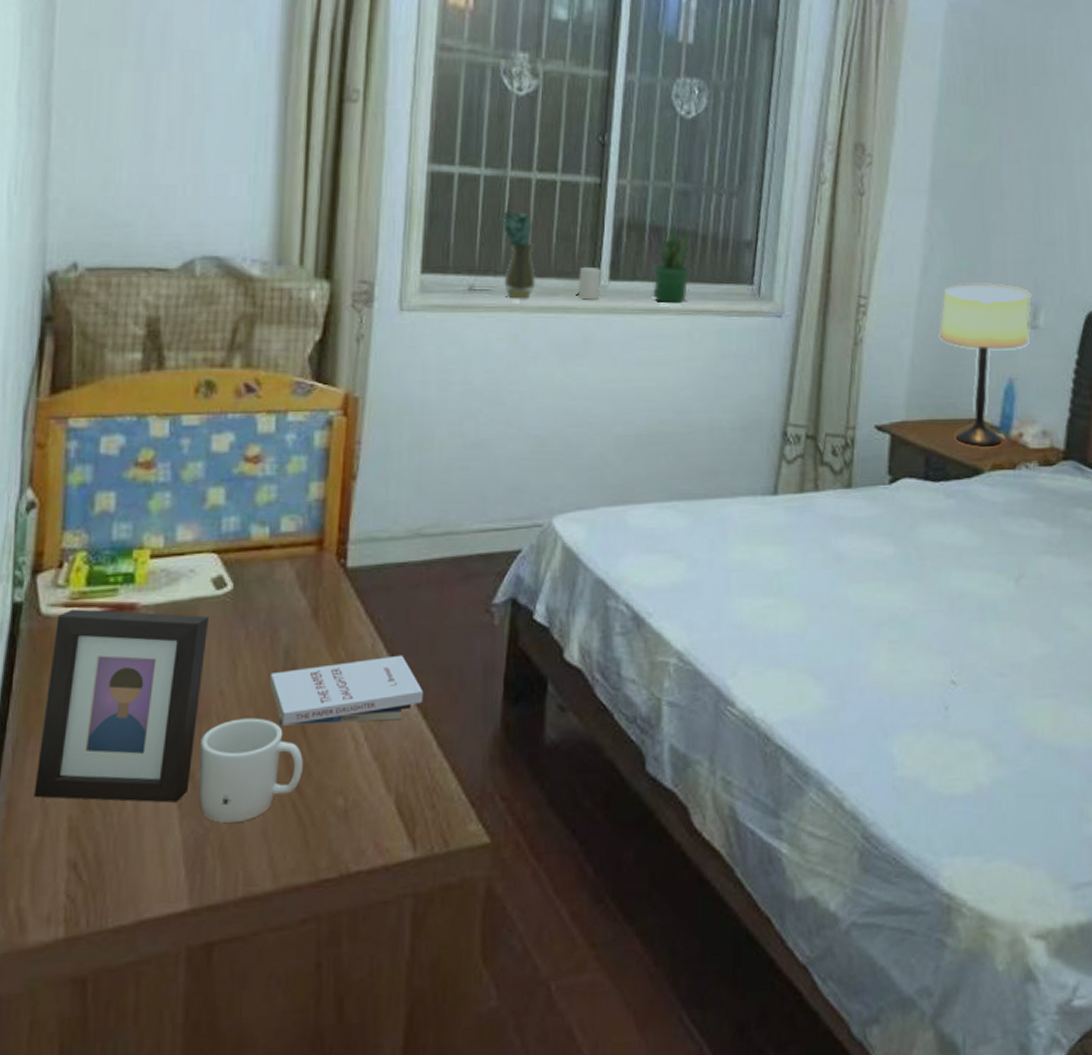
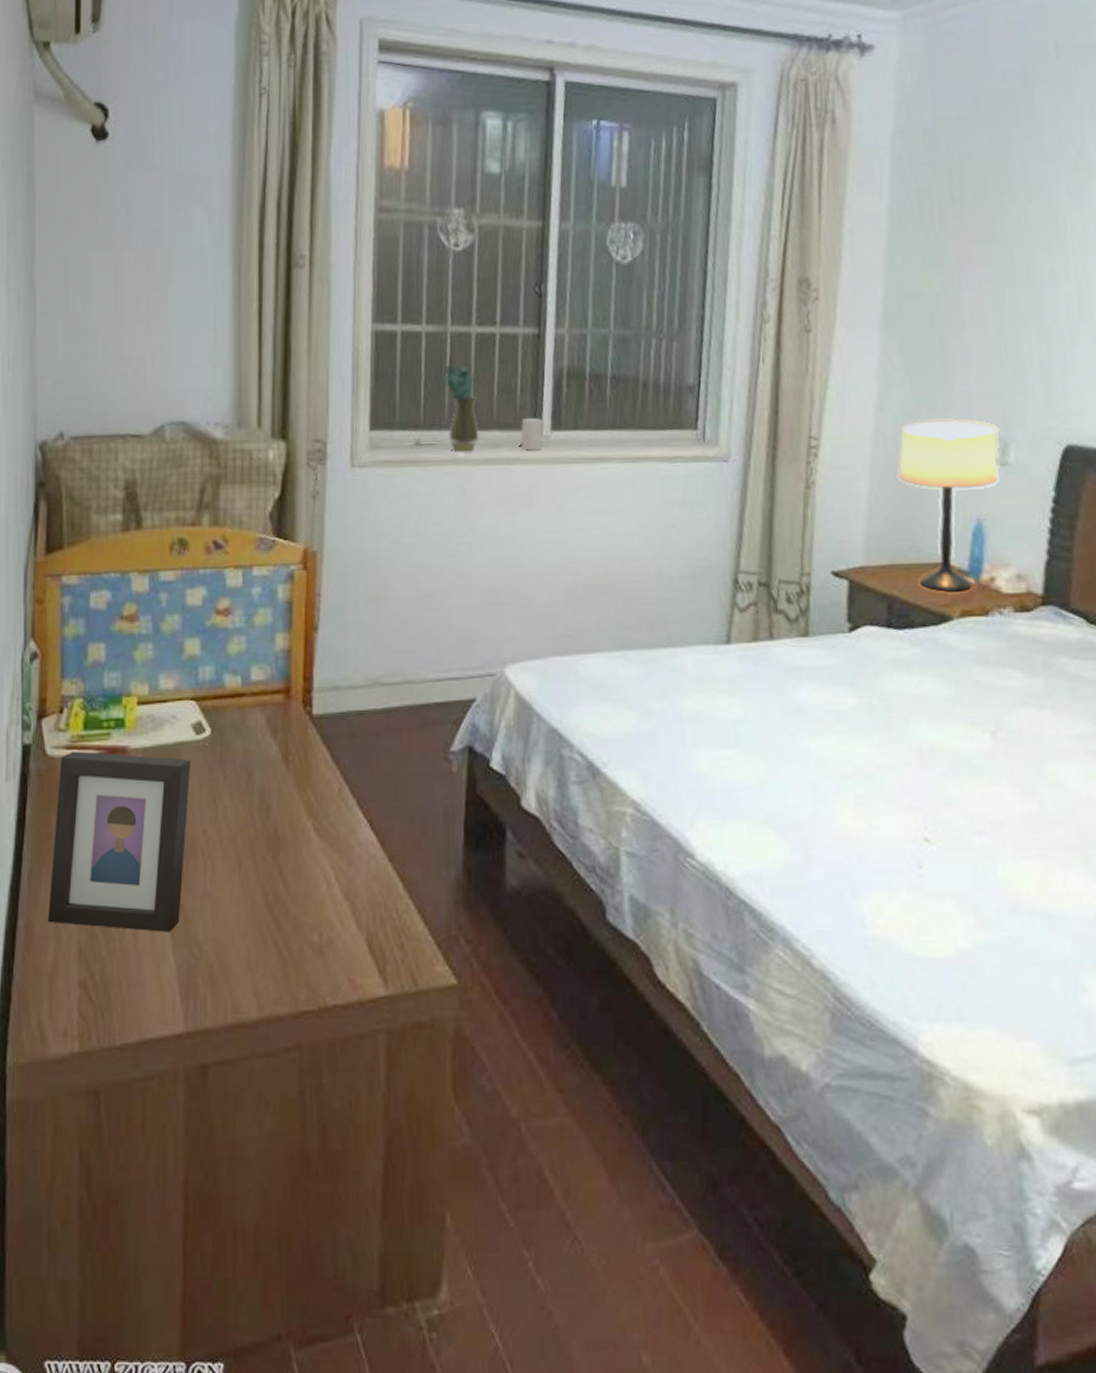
mug: present [198,718,303,824] -> none [189,856,280,954]
books: present [269,655,424,726] -> none [247,799,389,864]
planter: present [653,225,692,305] -> none [594,372,634,453]

